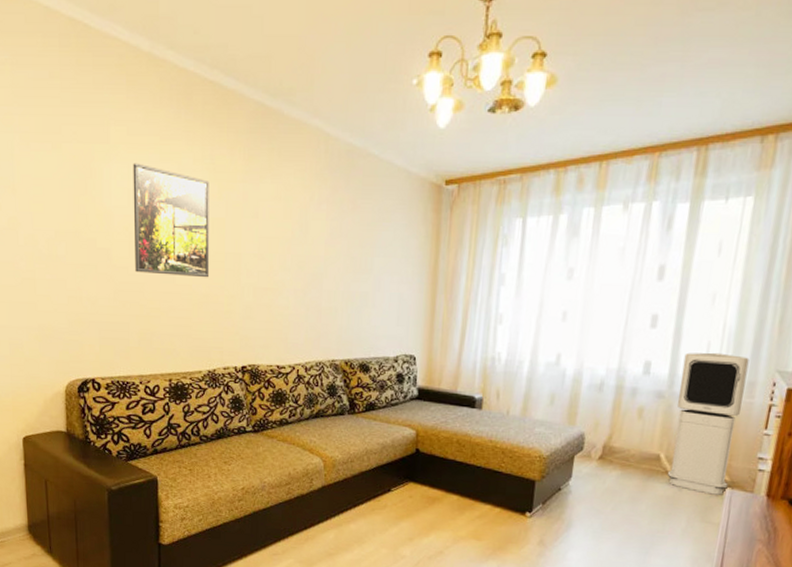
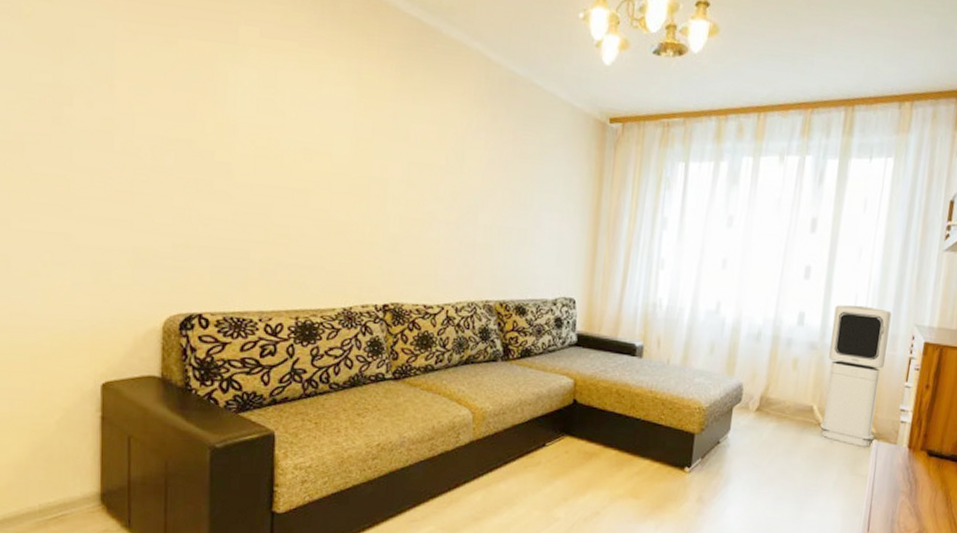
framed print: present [133,163,210,278] -> none [261,68,355,204]

